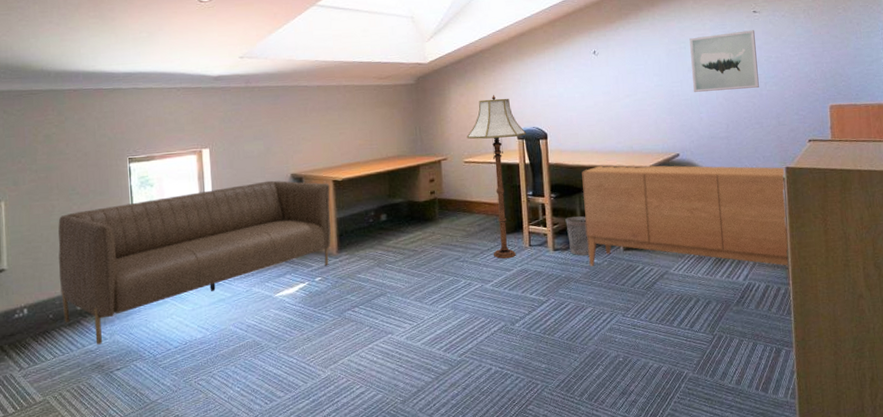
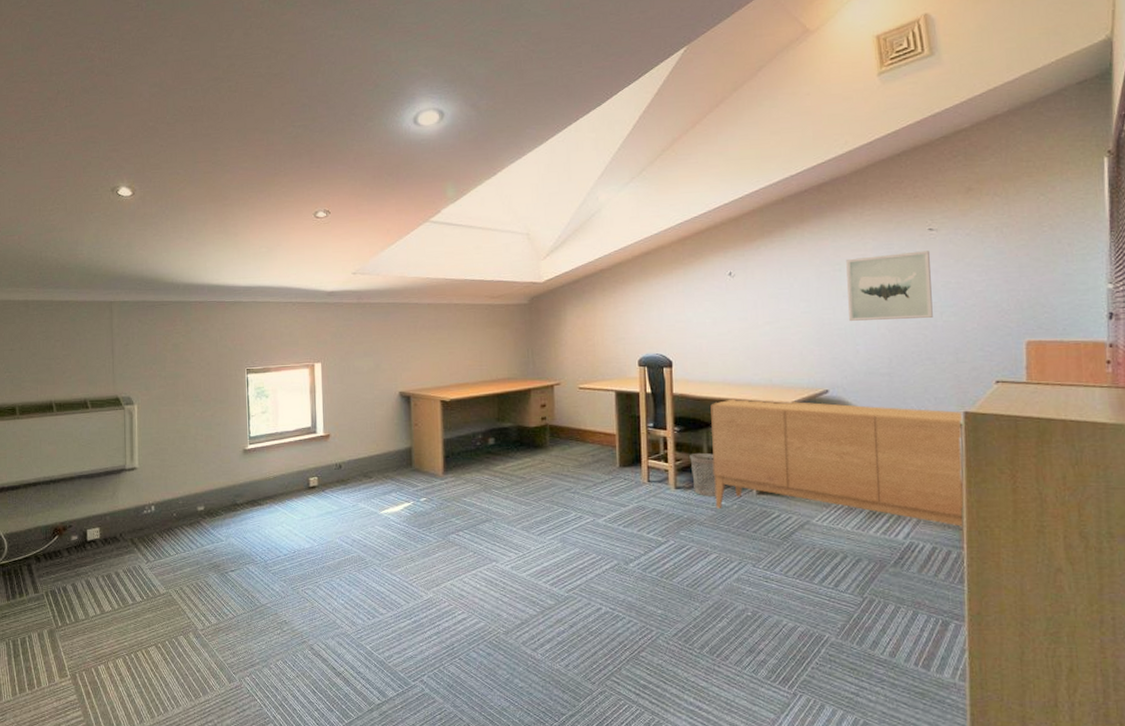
sofa: present [58,180,331,345] -> none [182,397,438,546]
floor lamp: present [466,94,527,259] -> none [582,317,649,494]

